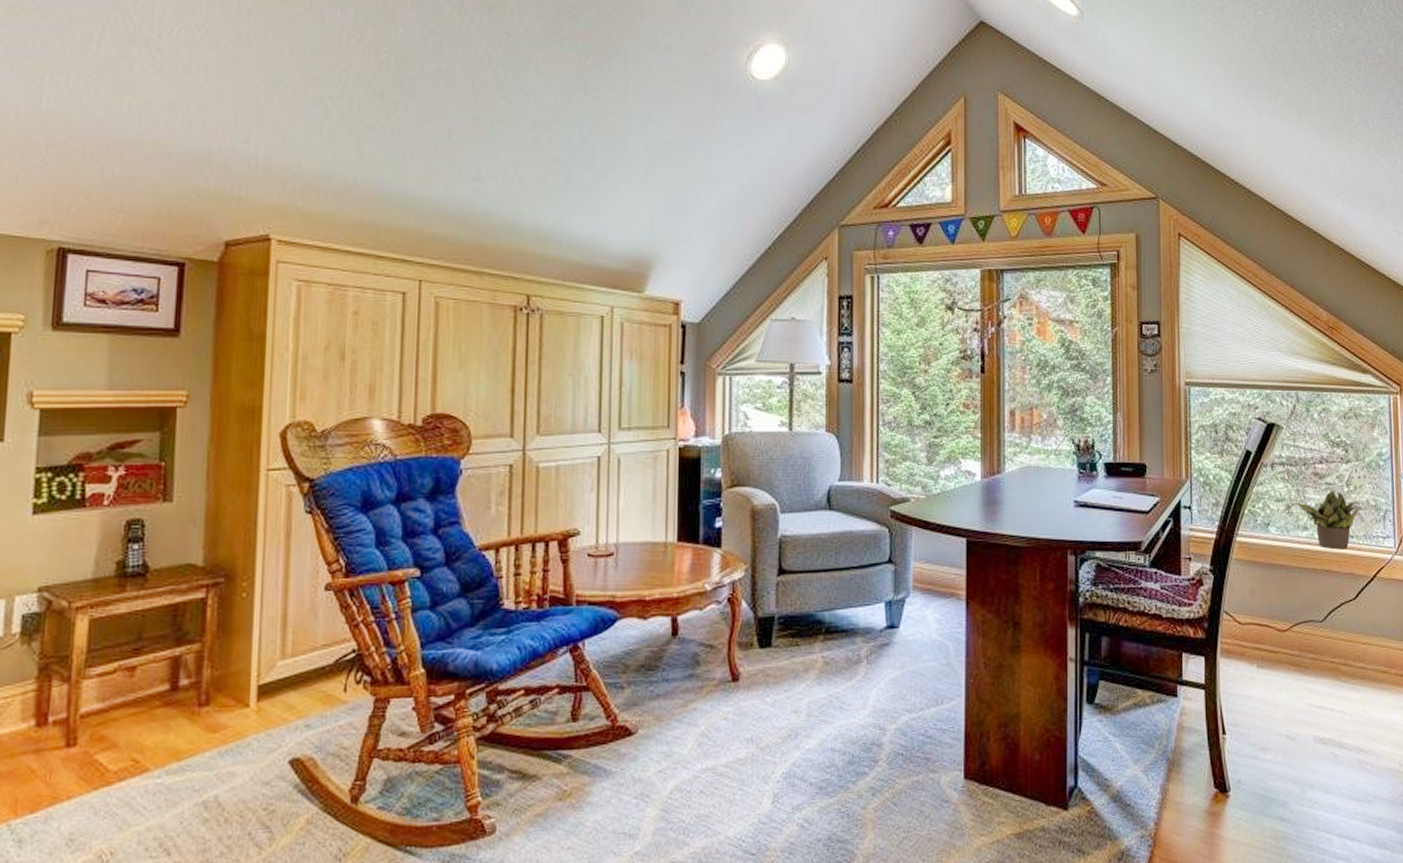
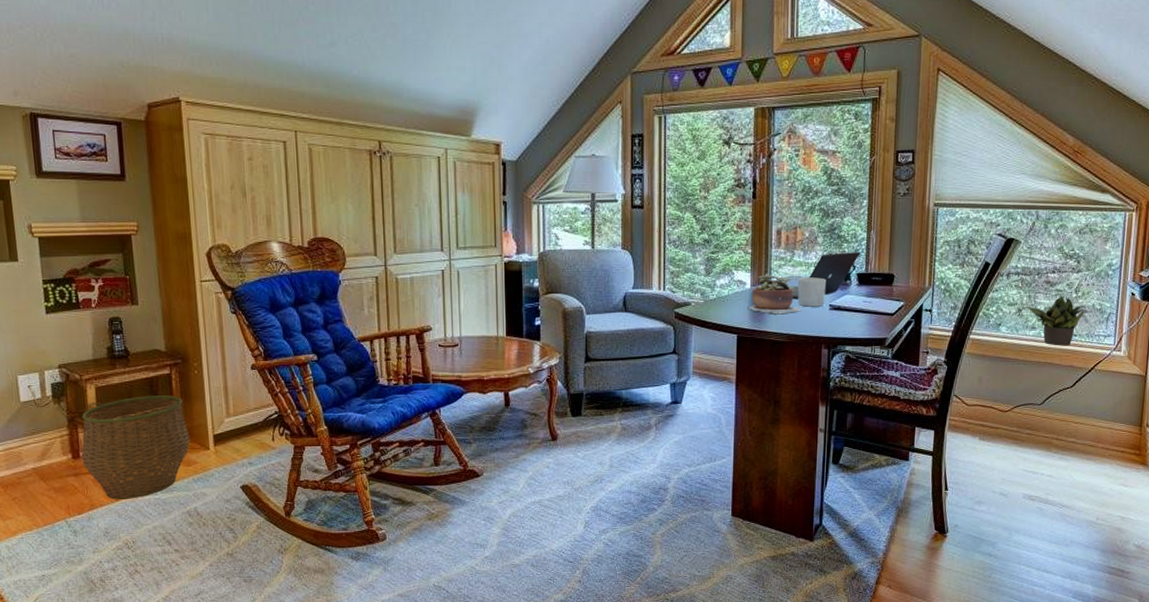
basket: none [50,629,222,787] -> present [81,395,190,499]
succulent plant: none [978,462,1042,513] -> present [747,273,801,315]
laptop: none [1018,436,1107,495] -> present [782,251,861,300]
mug: none [1036,467,1070,503] -> present [797,277,827,307]

